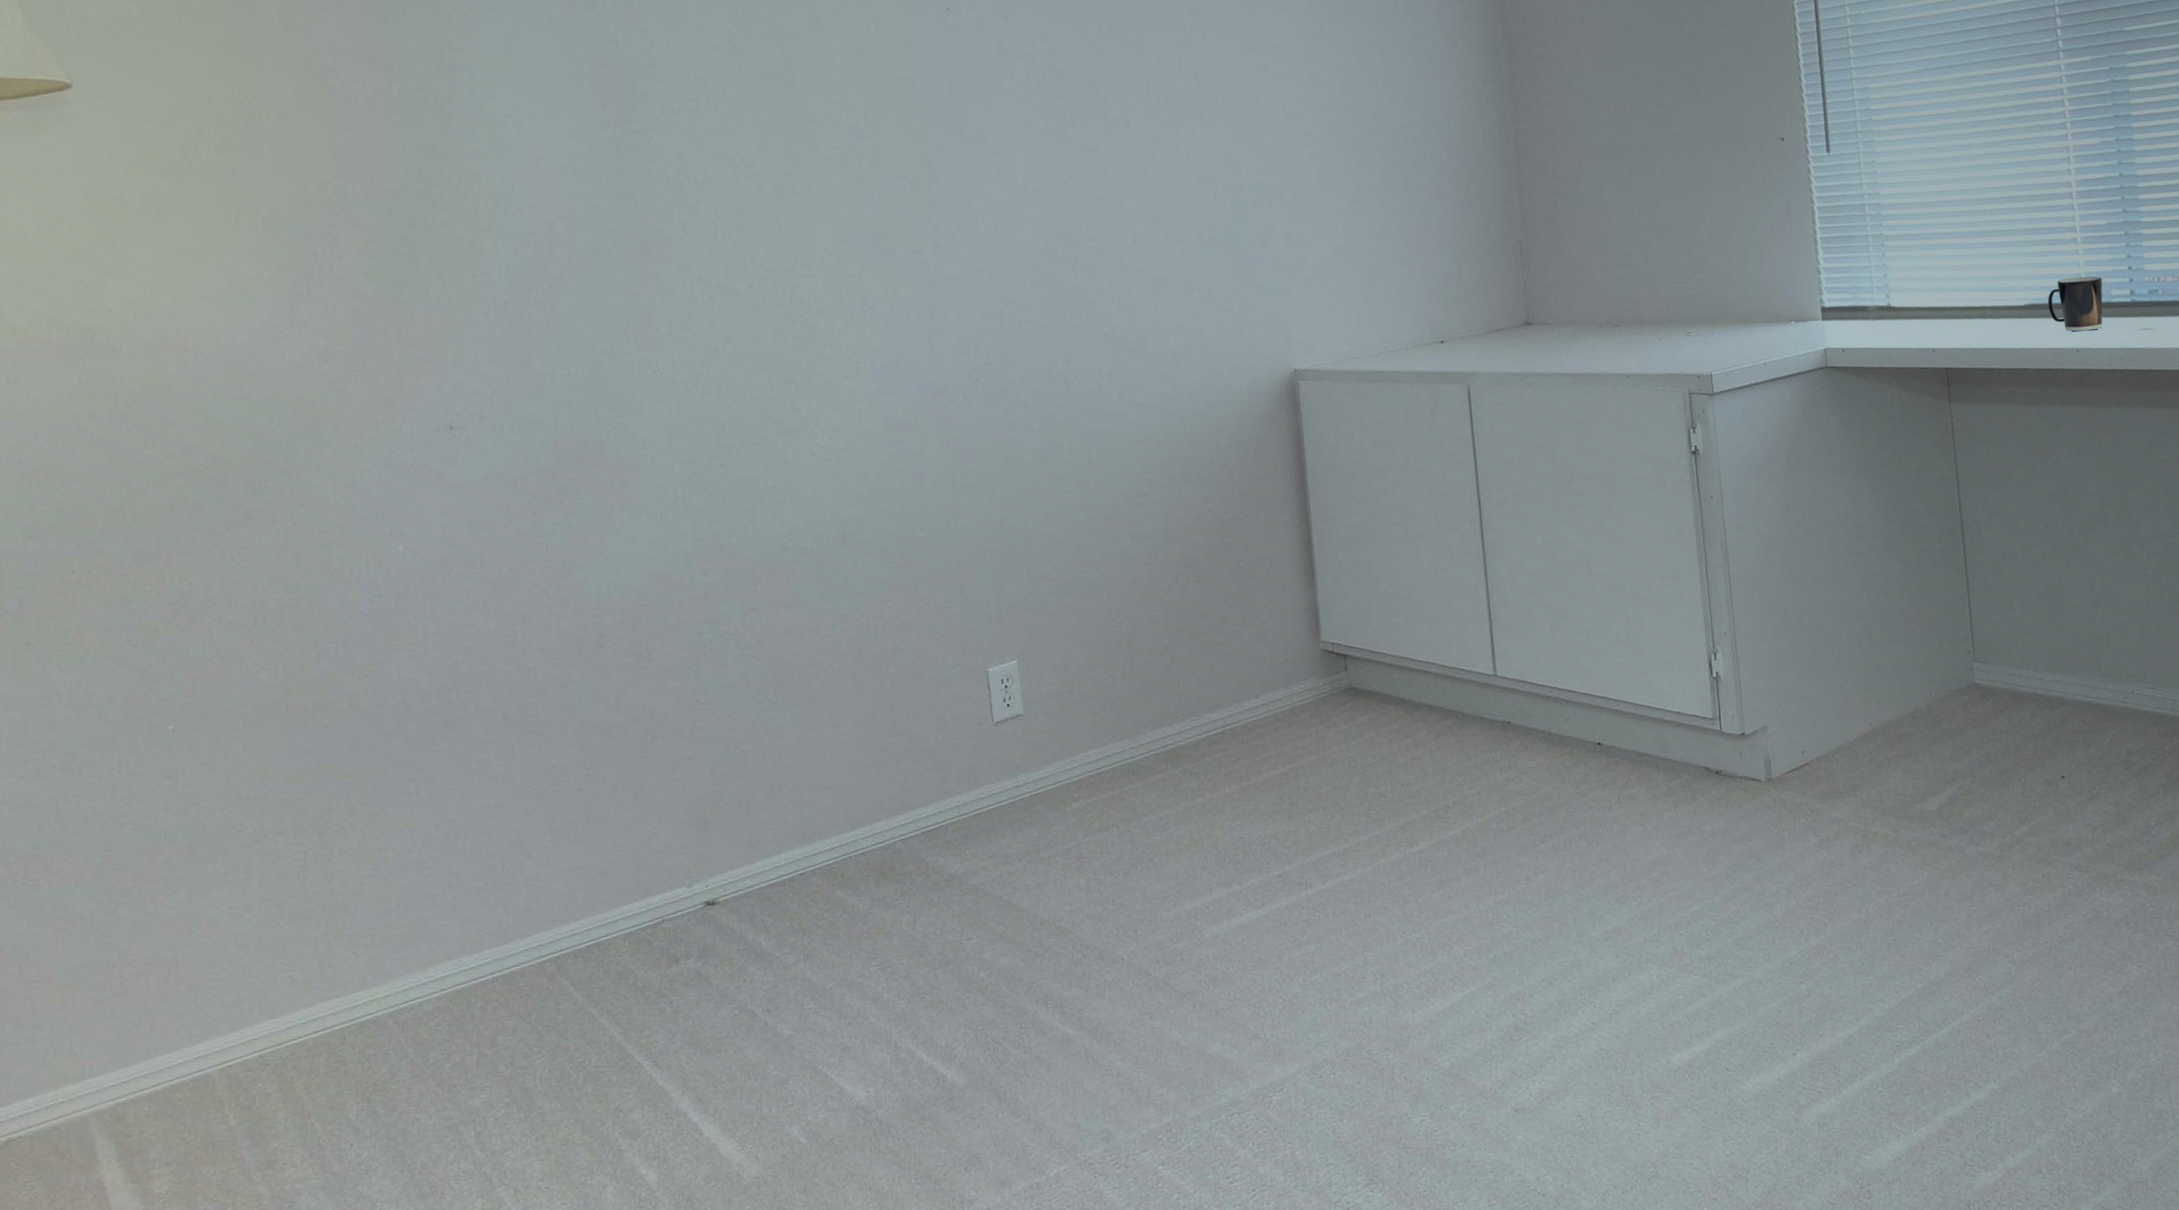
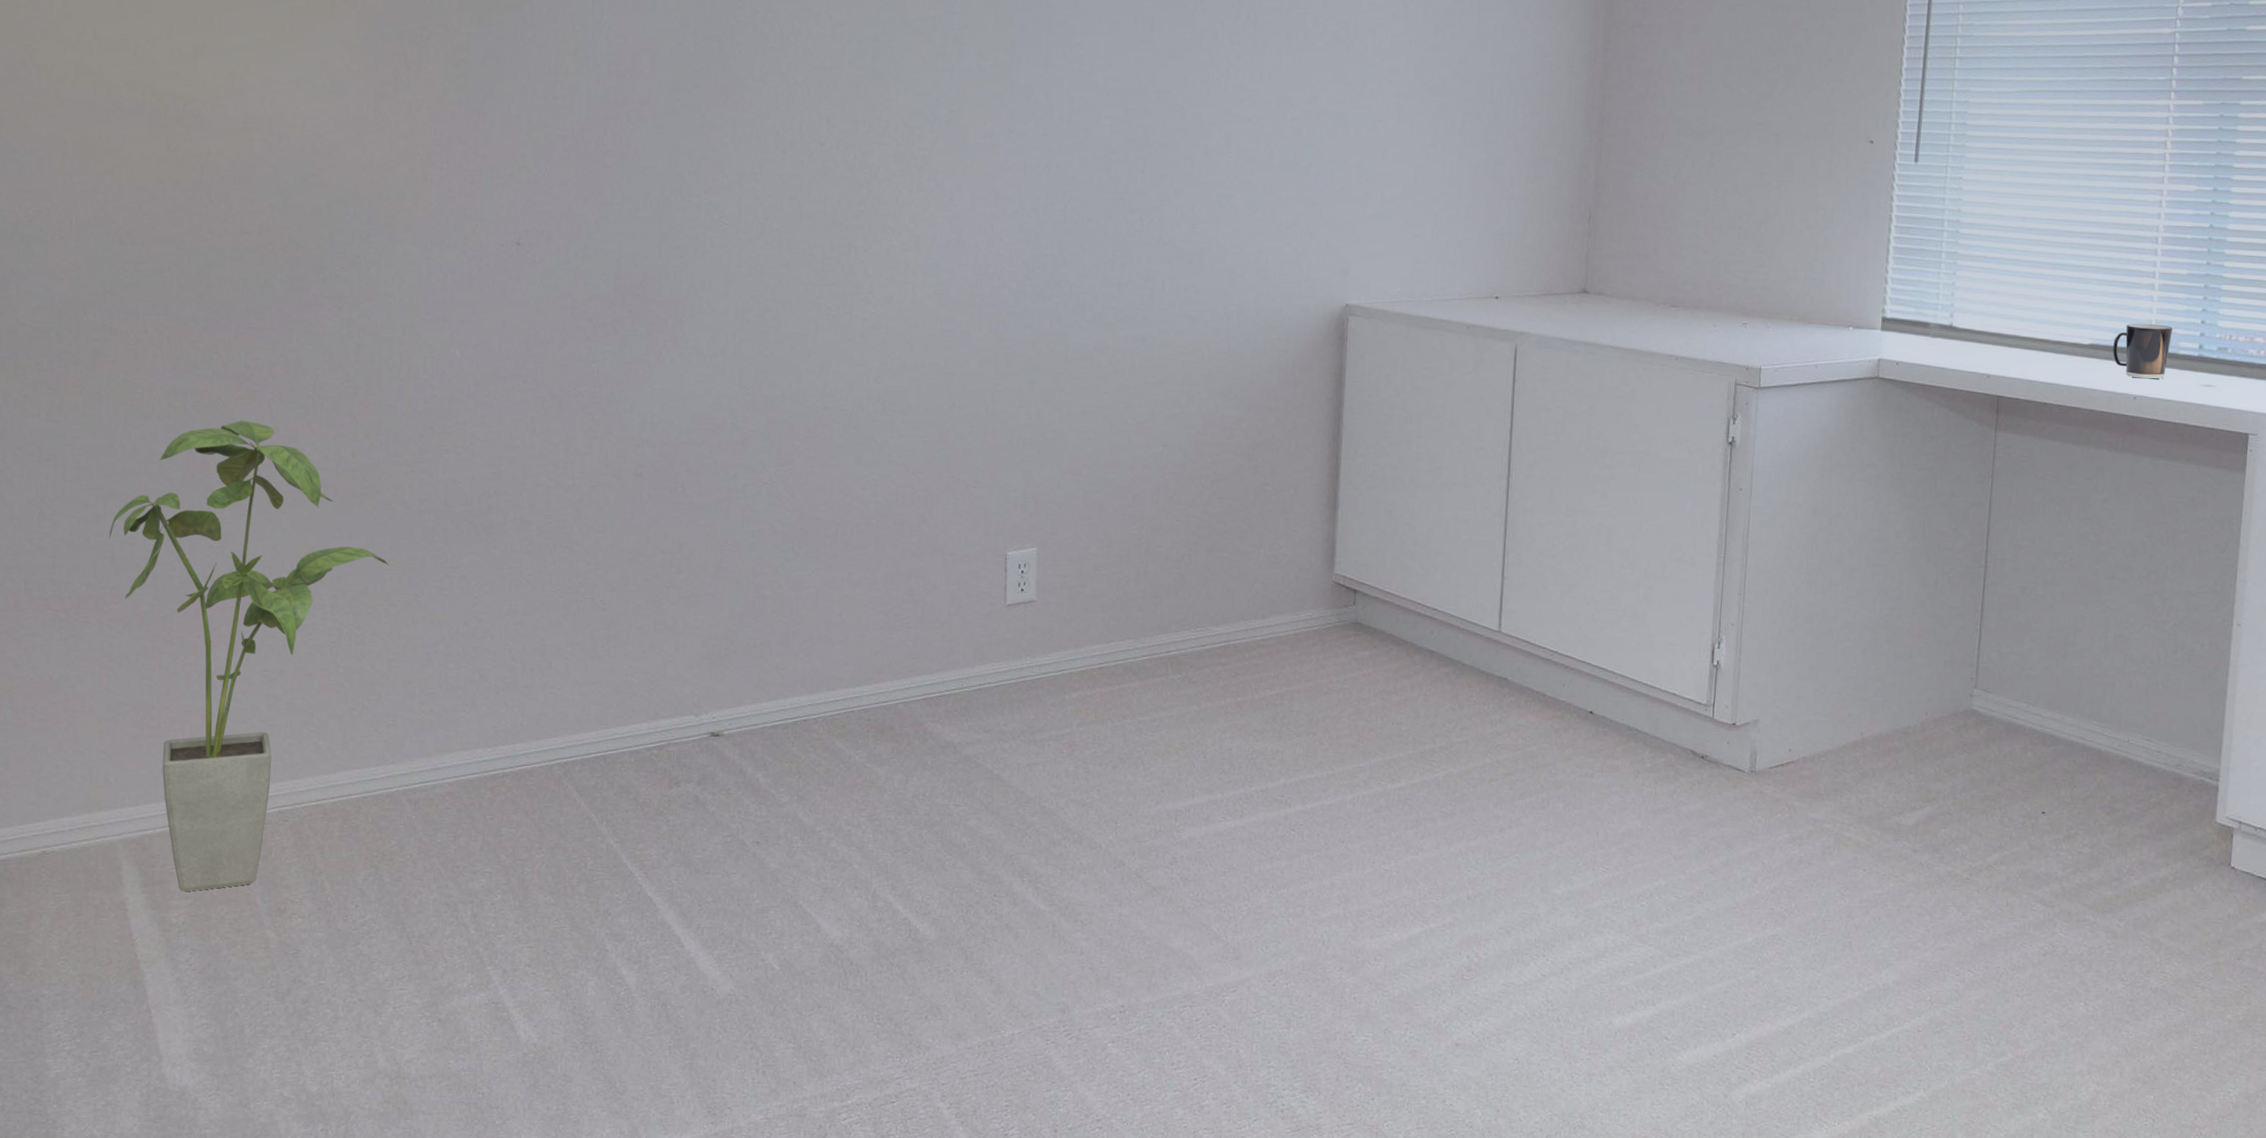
house plant: none [51,649,351,1159] -> present [108,420,390,892]

